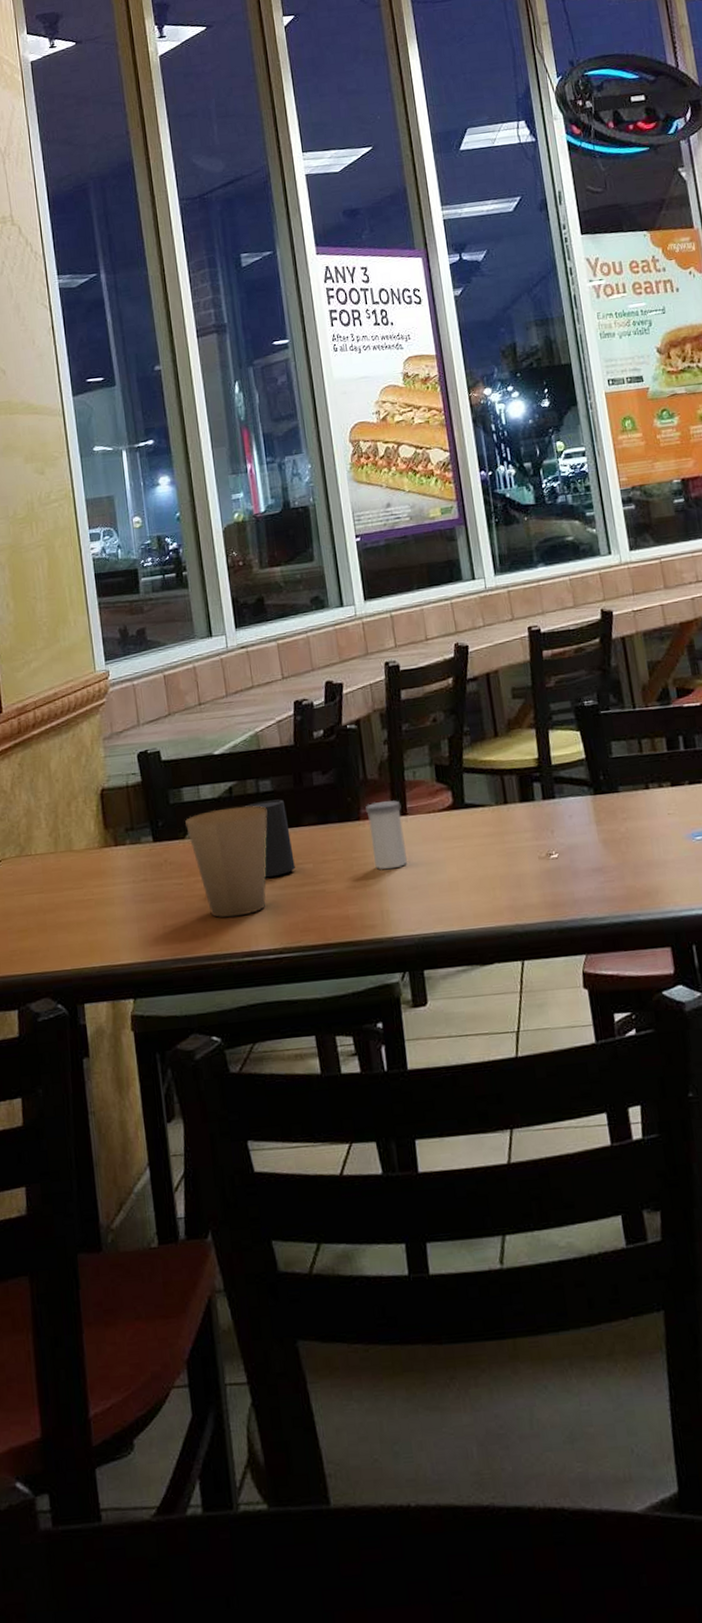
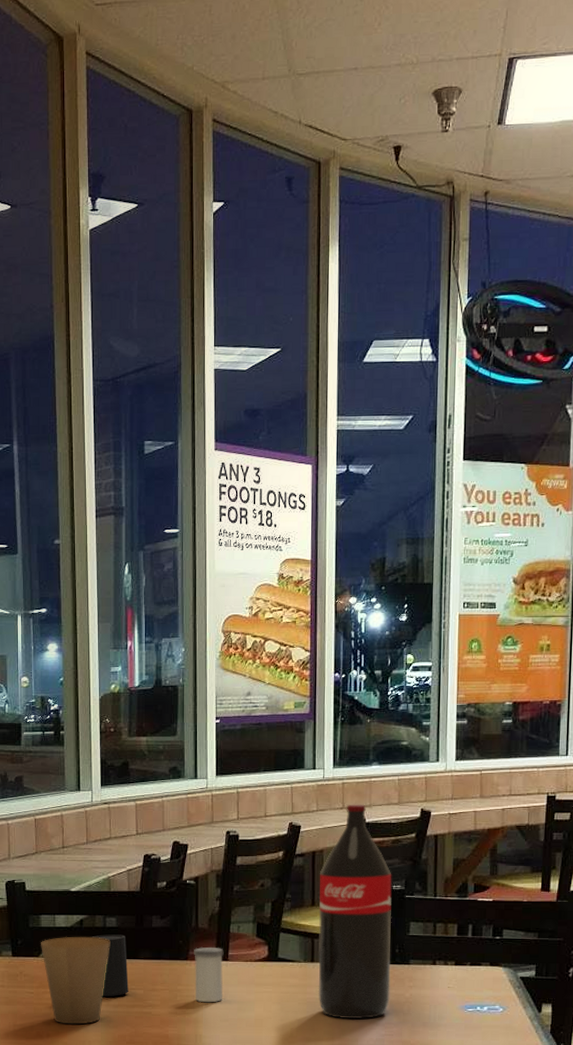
soda bottle: none [498,612,603,869] -> present [318,804,392,1019]

